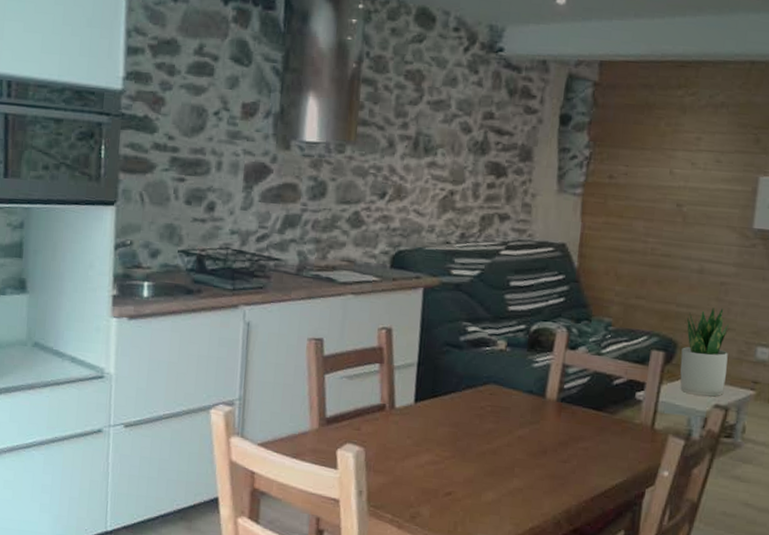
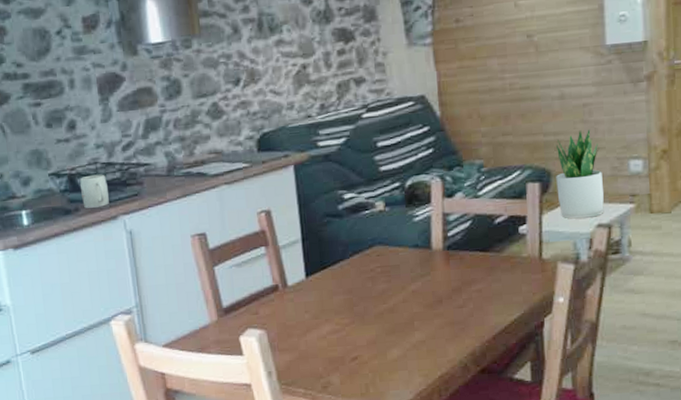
mug: none [206,259,235,294] -> present [79,174,110,209]

